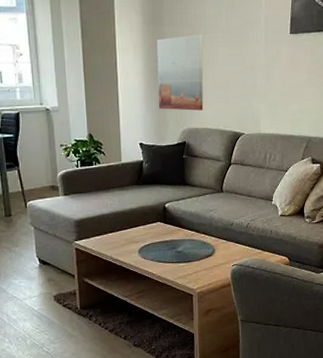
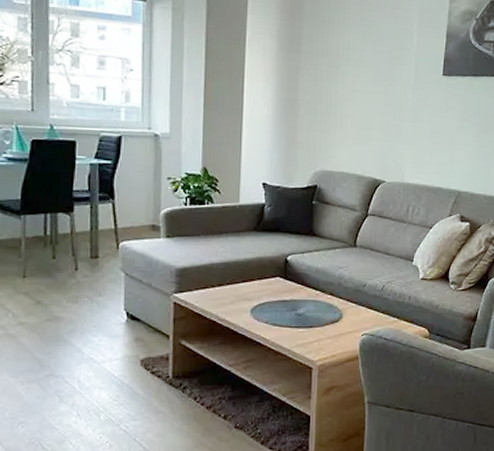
wall art: present [156,35,204,111] -> none [288,66,345,151]

